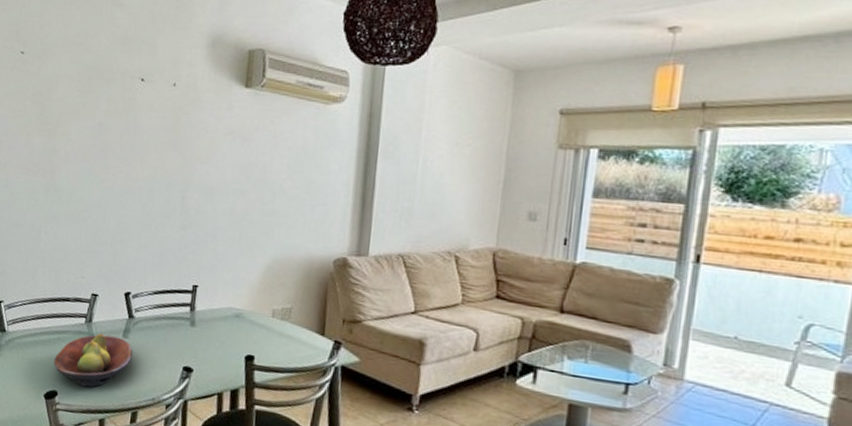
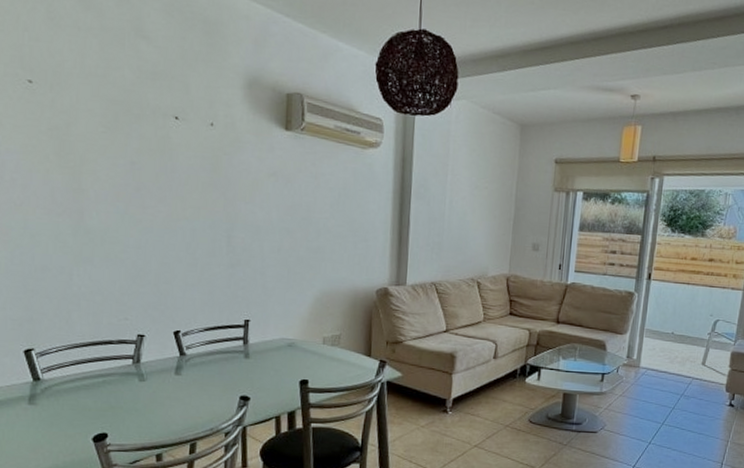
fruit bowl: present [53,333,133,388] -> none [100,372,187,426]

